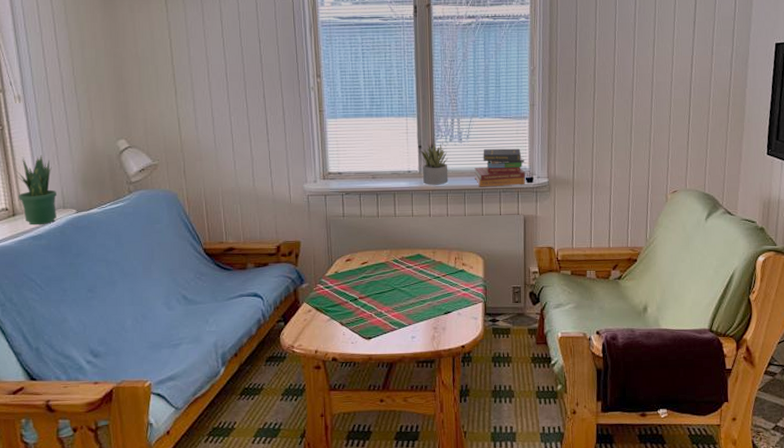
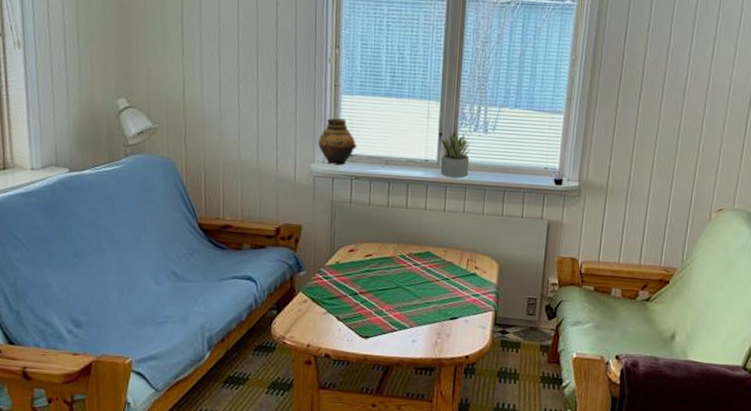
planter: present [16,155,58,225] -> none [9,107,51,181]
vase: none [308,141,345,184] -> present [318,118,357,166]
books: present [474,148,526,187] -> none [498,143,555,187]

